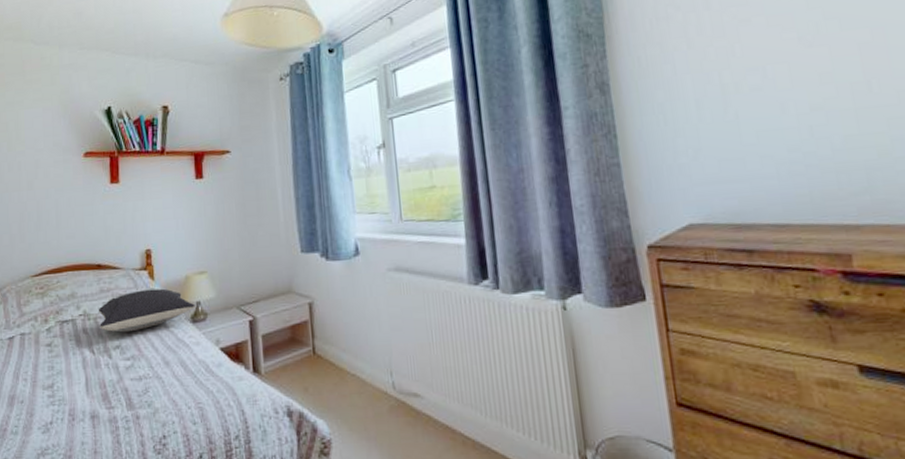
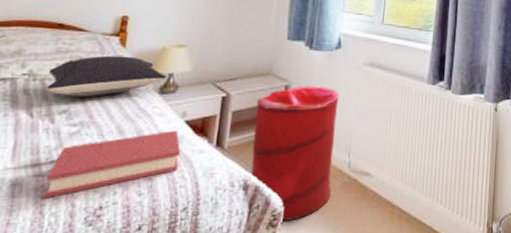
hardback book: none [116,358,223,429] -> present [42,130,181,199]
laundry hamper: none [284,299,381,450] -> present [251,85,340,222]

